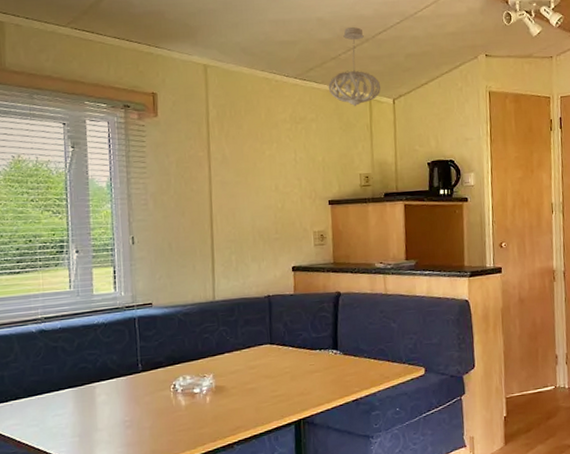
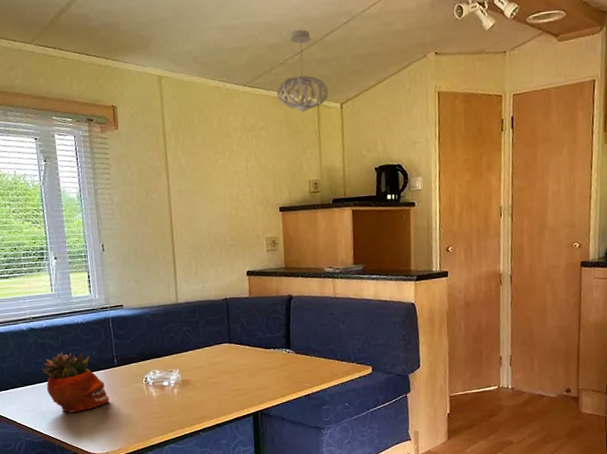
succulent planter: none [49,356,130,427] -> present [40,352,110,413]

